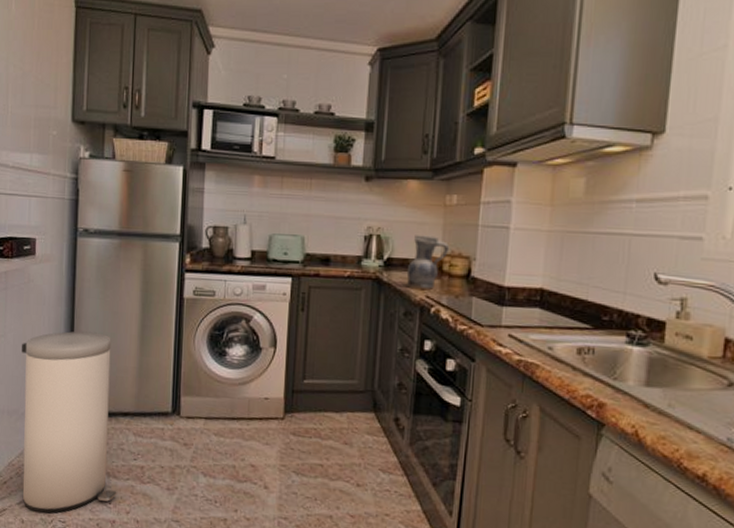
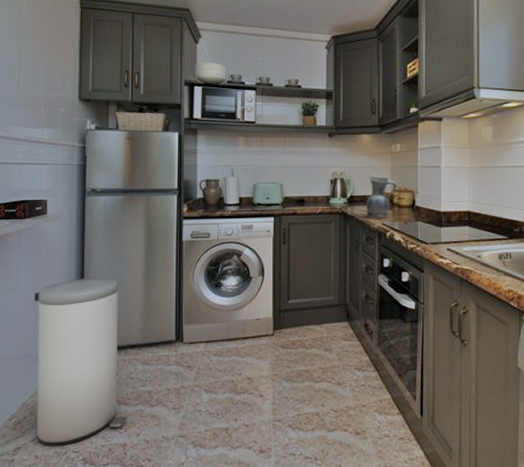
bowl: none [205,79,245,110] -> present [194,62,228,86]

